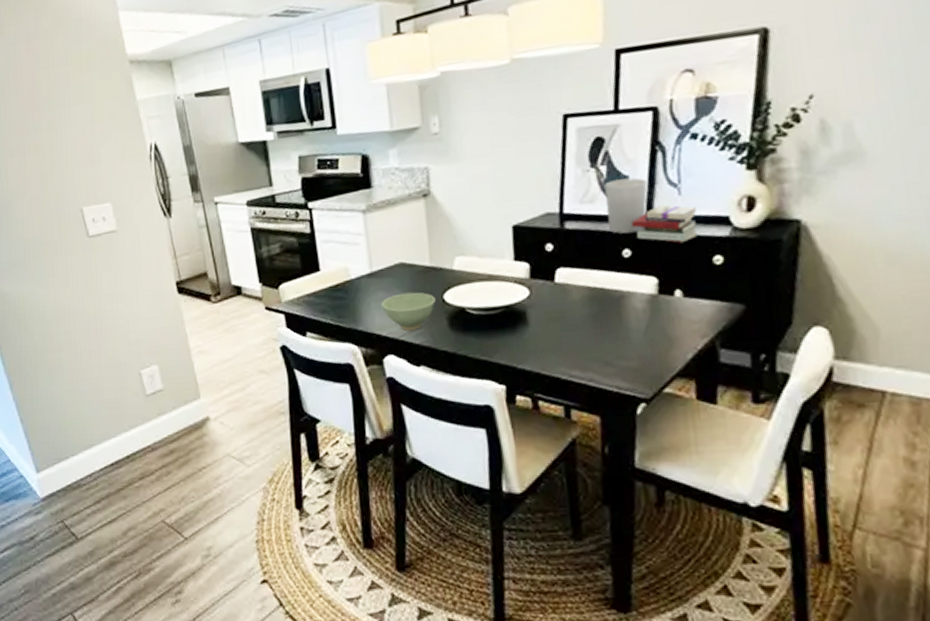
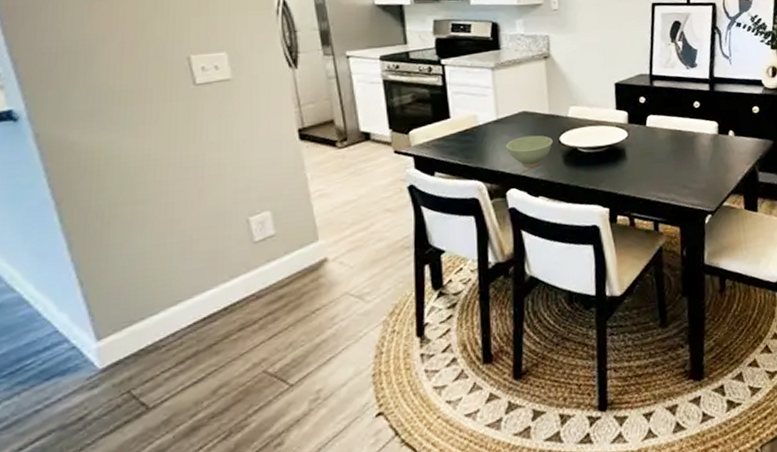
candle holder: present [605,177,648,234] -> none [681,51,710,91]
books: present [631,205,697,244] -> none [699,71,742,98]

